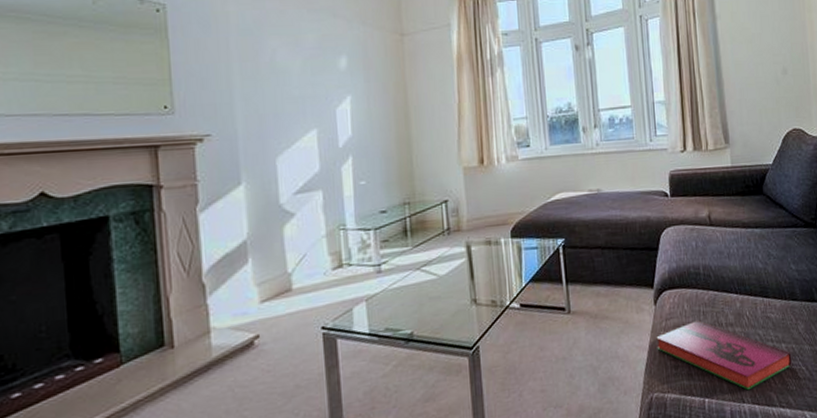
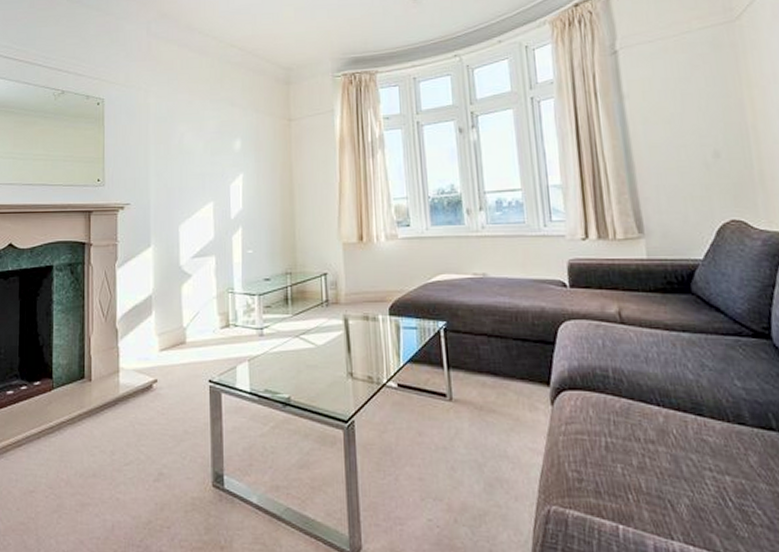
hardback book: present [656,319,792,391] -> none [554,429,742,526]

